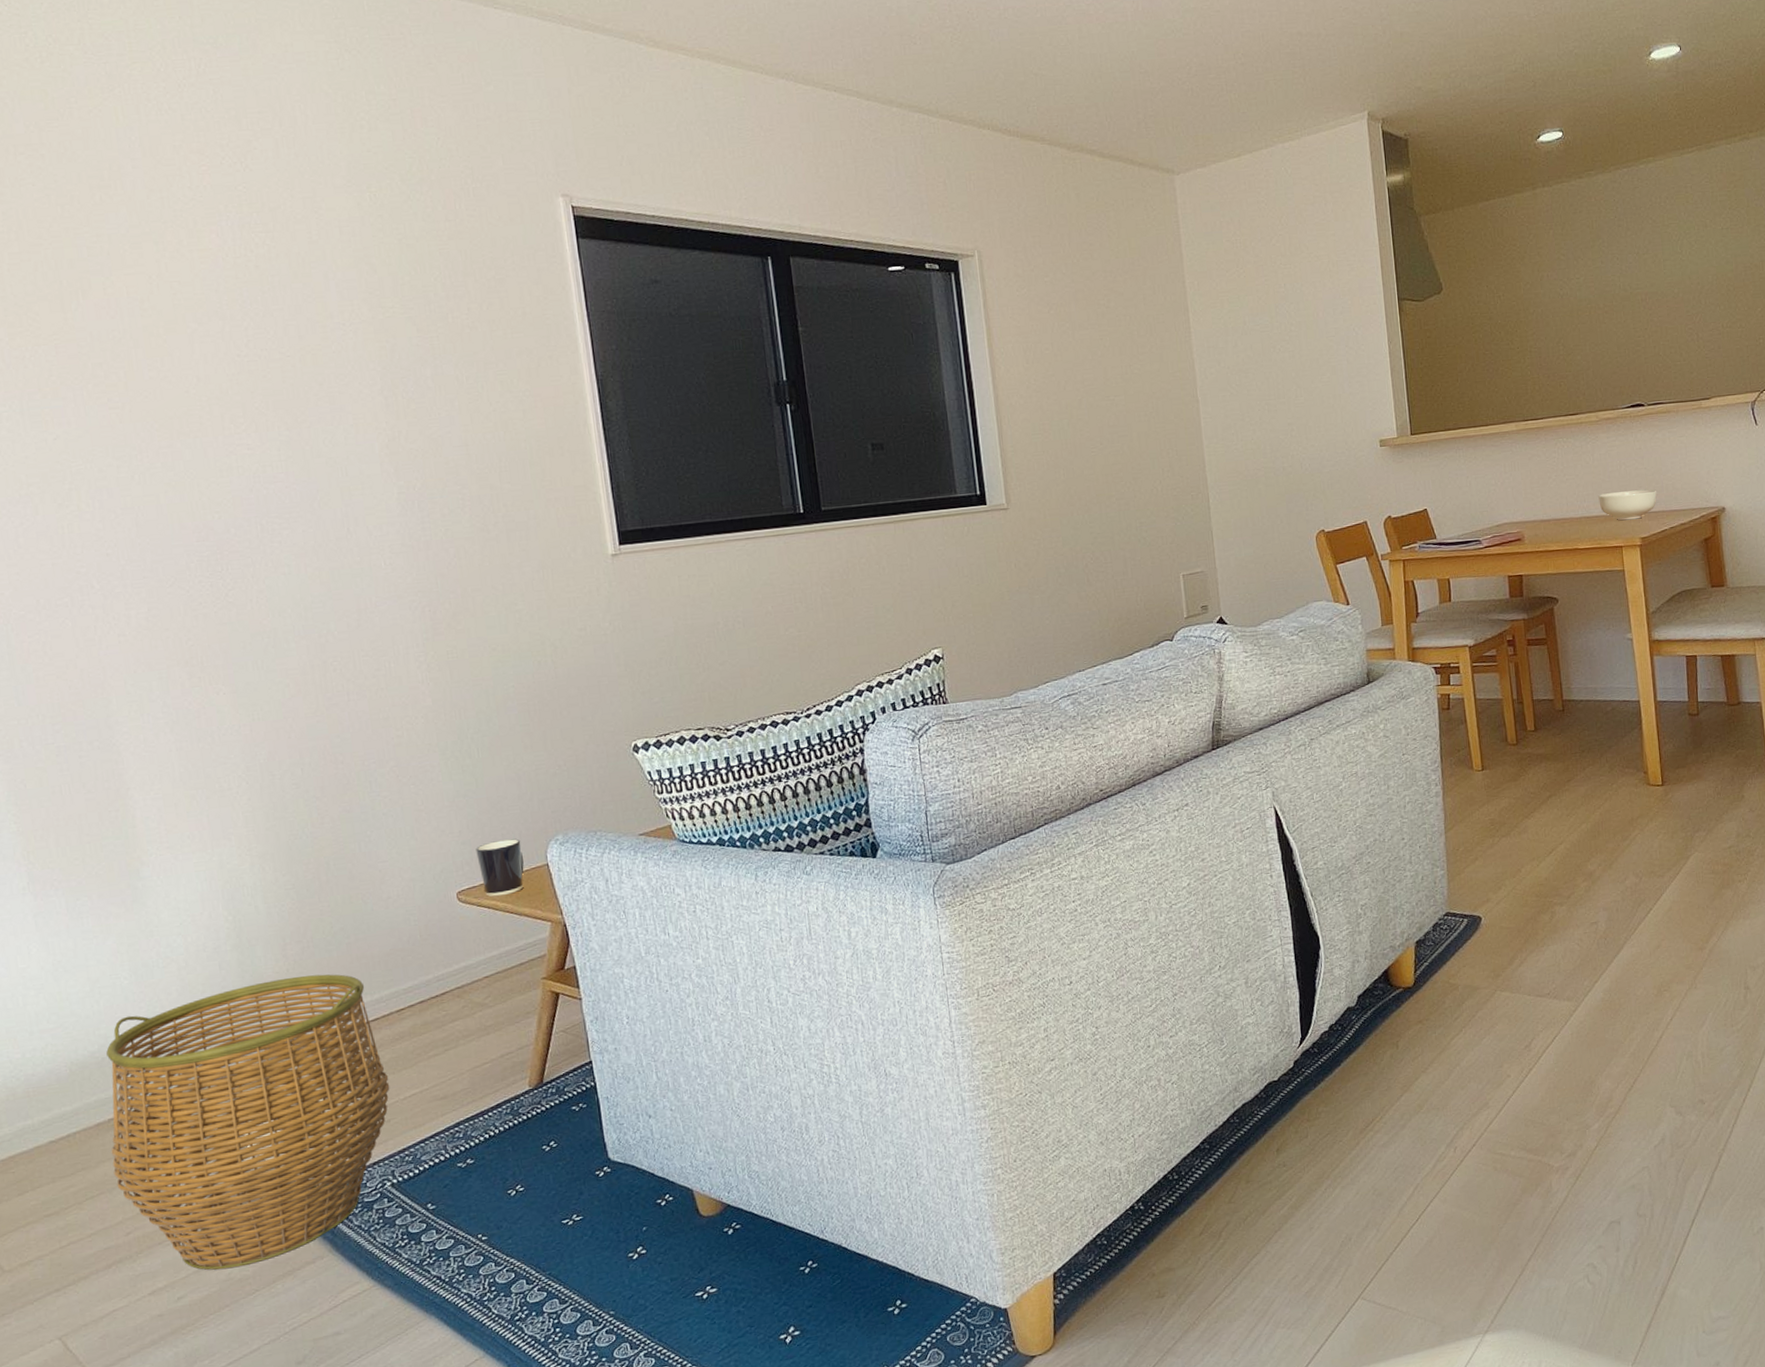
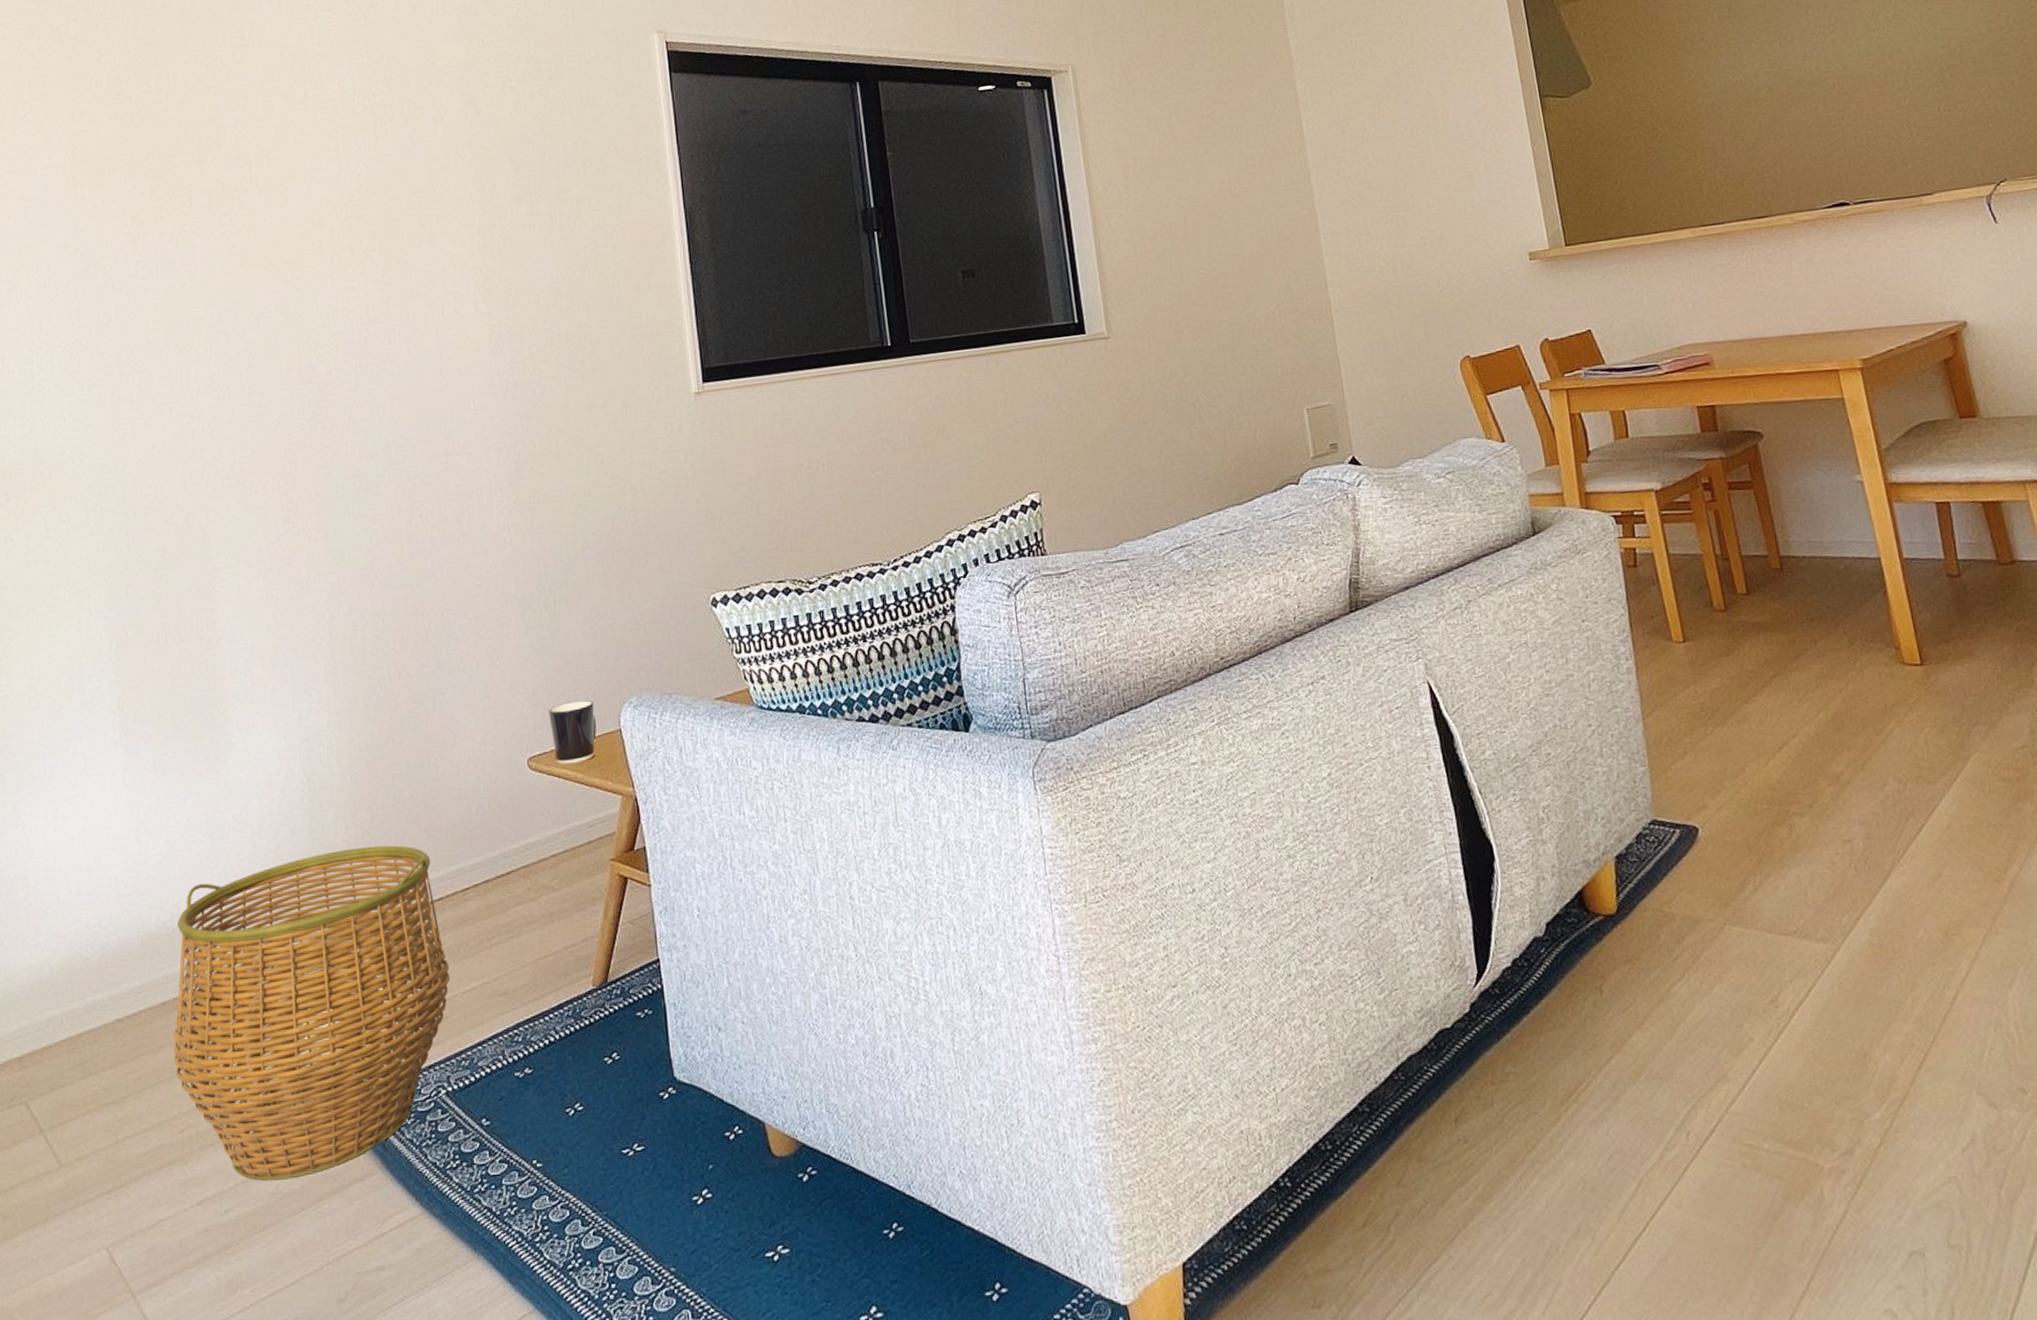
bowl: present [1598,489,1658,521] -> none [1802,302,1877,340]

